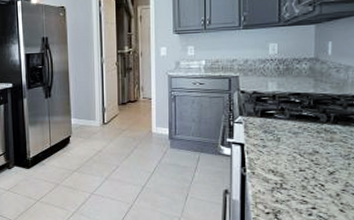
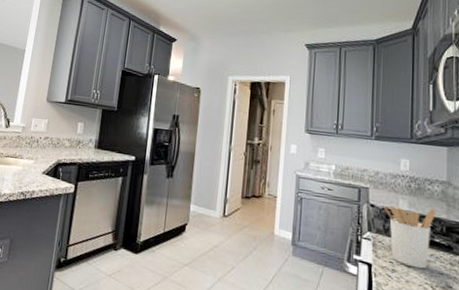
utensil holder: none [252,85,303,141] -> present [382,205,435,269]

